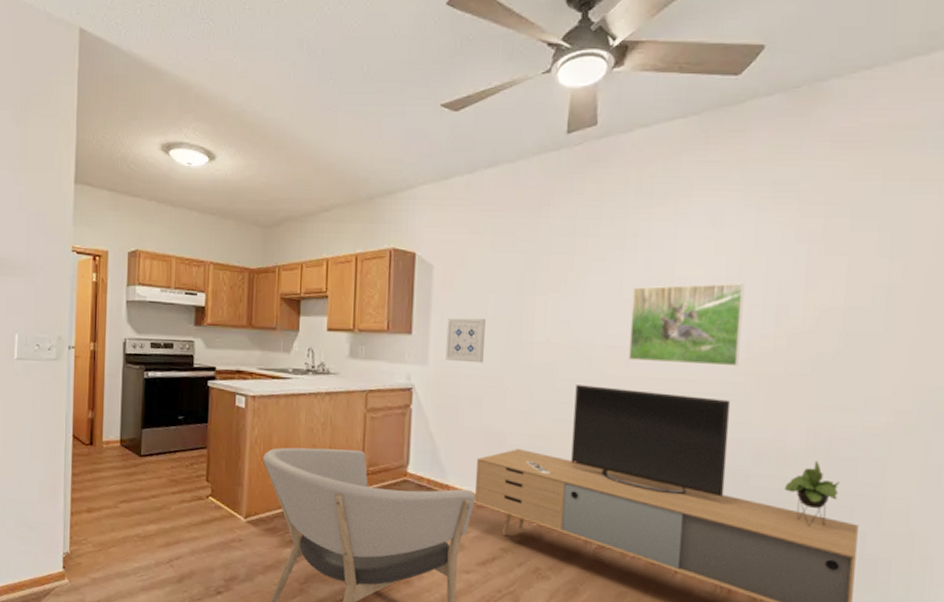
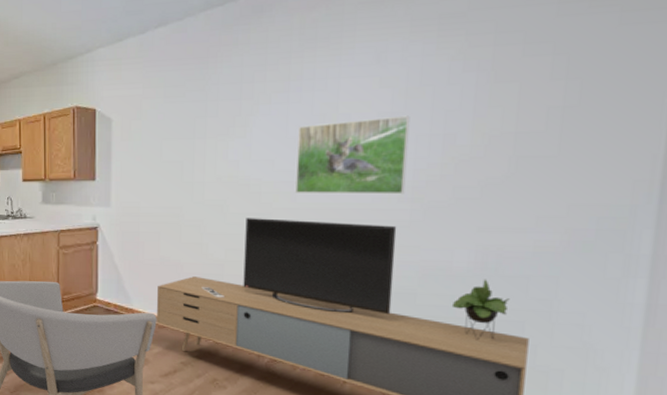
wall art: present [445,318,486,363] -> none [126,163,161,203]

